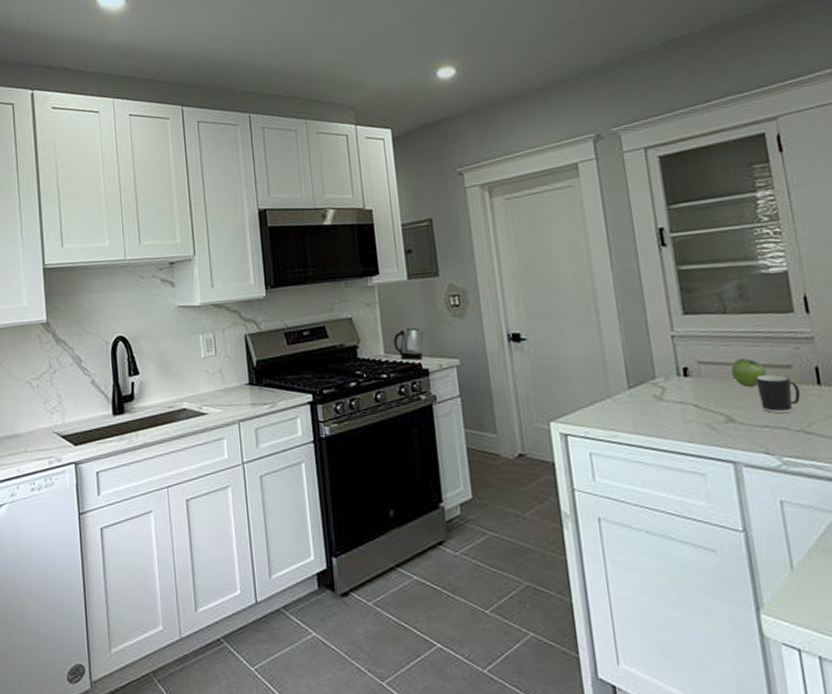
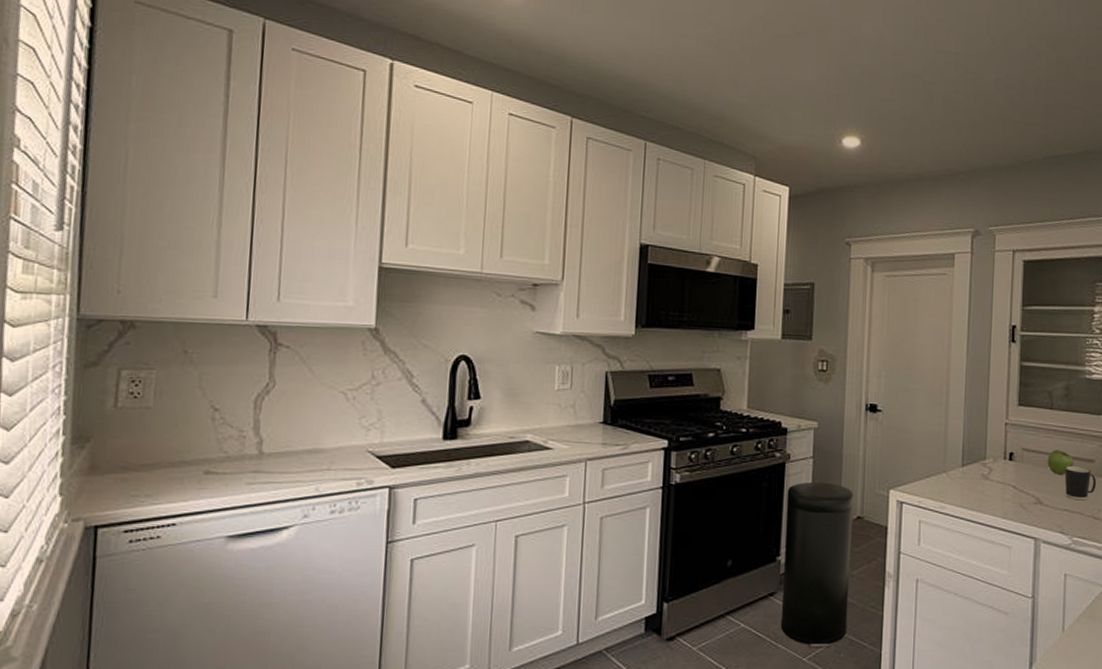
kettle: present [393,327,425,361] -> none [758,386,789,420]
pedal bin: none [439,421,529,599] -> present [780,481,853,648]

